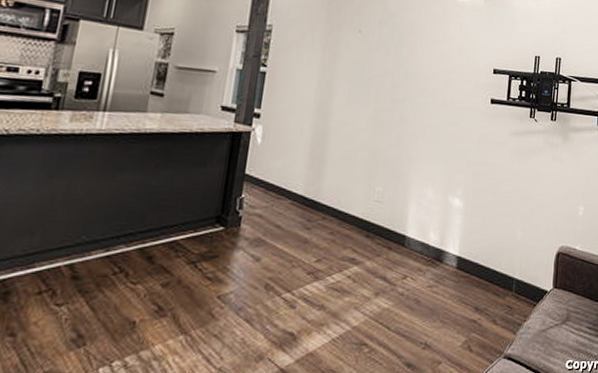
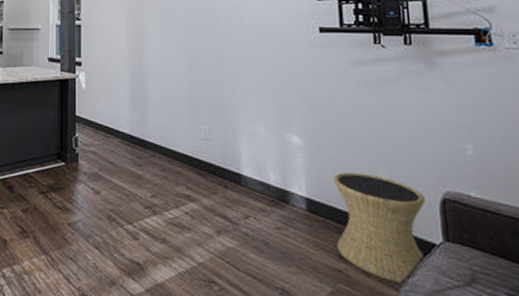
side table: none [475,231,547,327] -> present [334,172,426,283]

